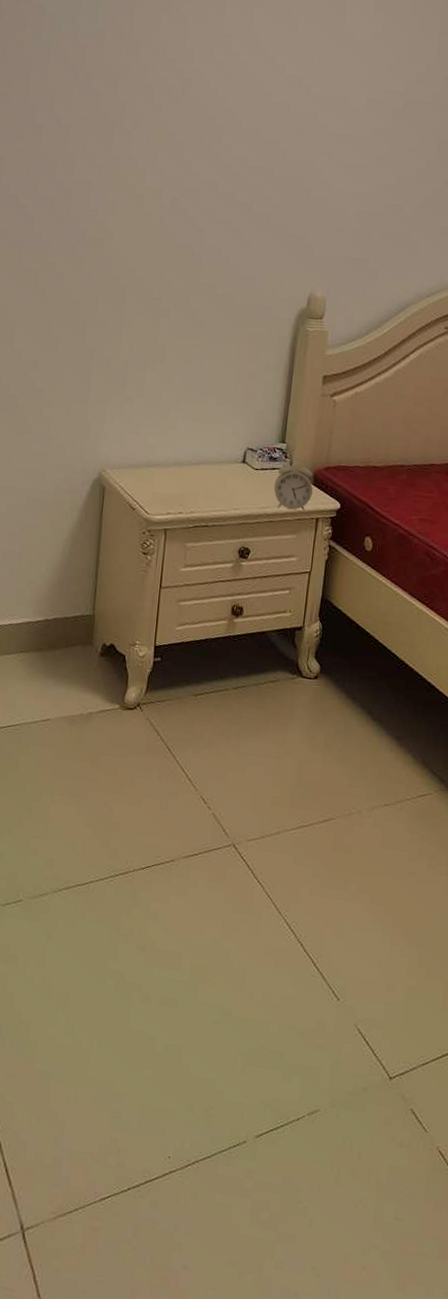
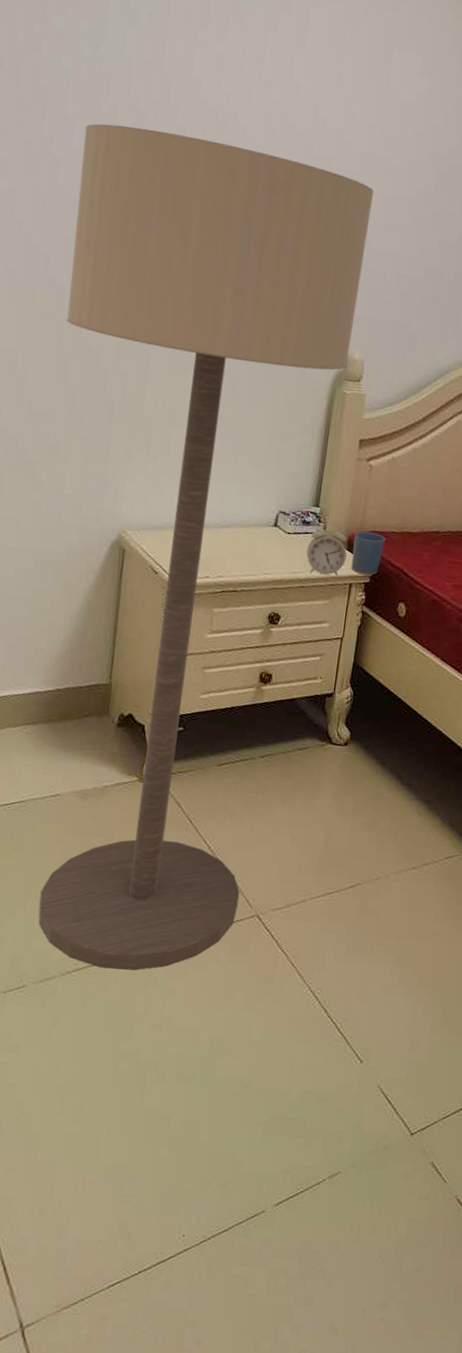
floor lamp: none [32,90,332,892] -> present [38,124,374,970]
mug: none [317,466,351,510] -> present [351,531,386,576]

